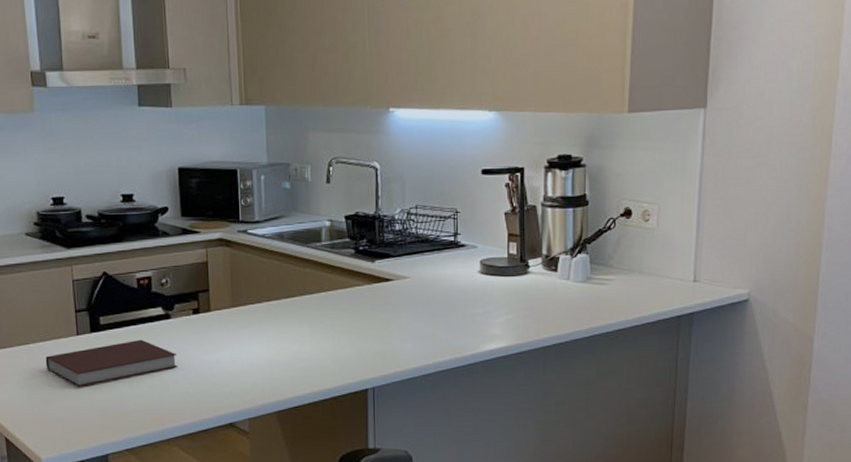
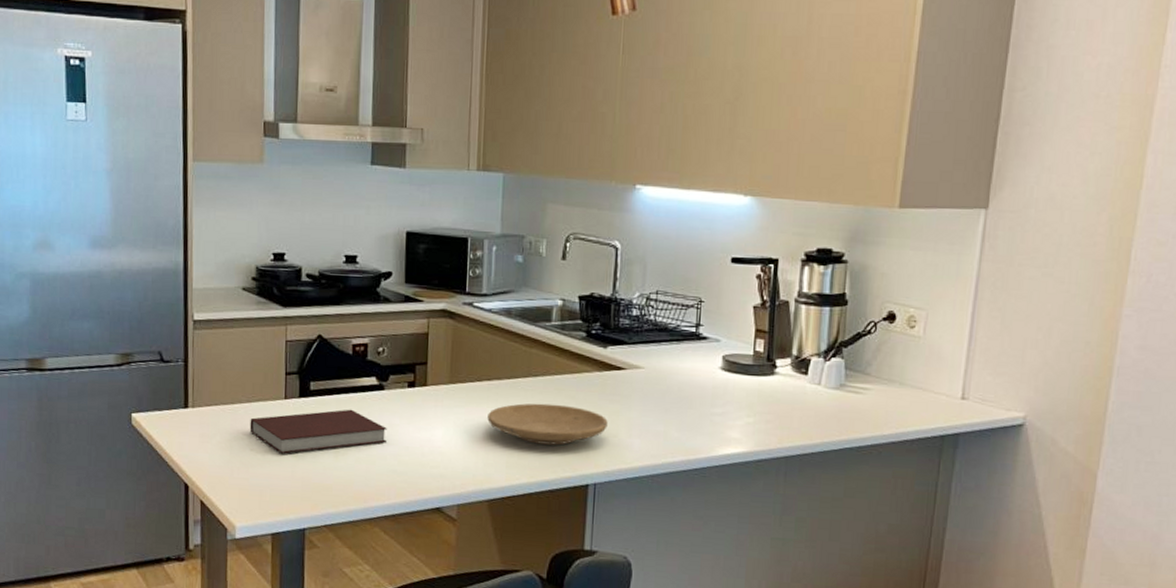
plate: none [270,318,381,356] -> present [487,403,608,446]

